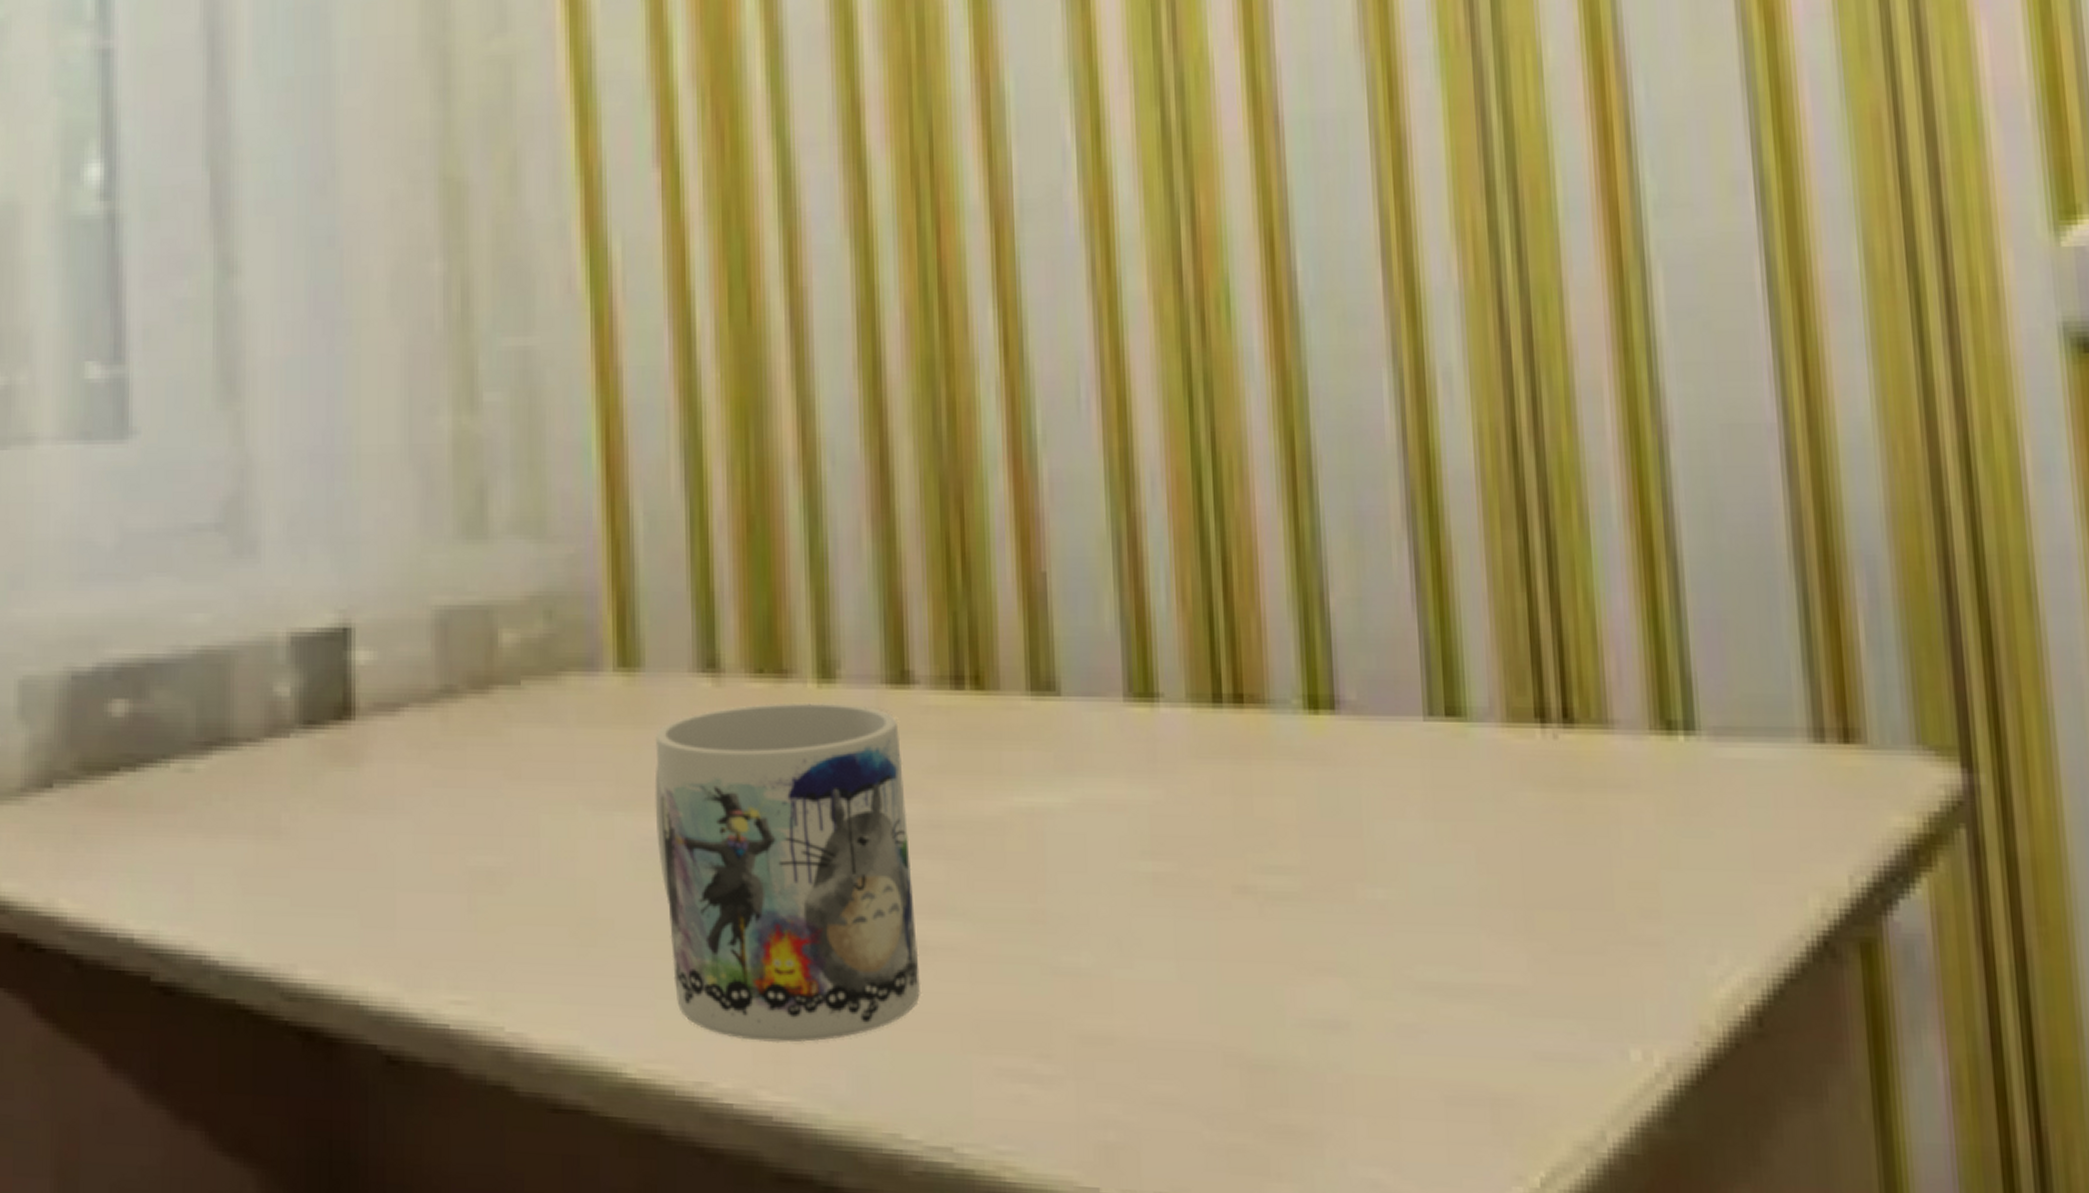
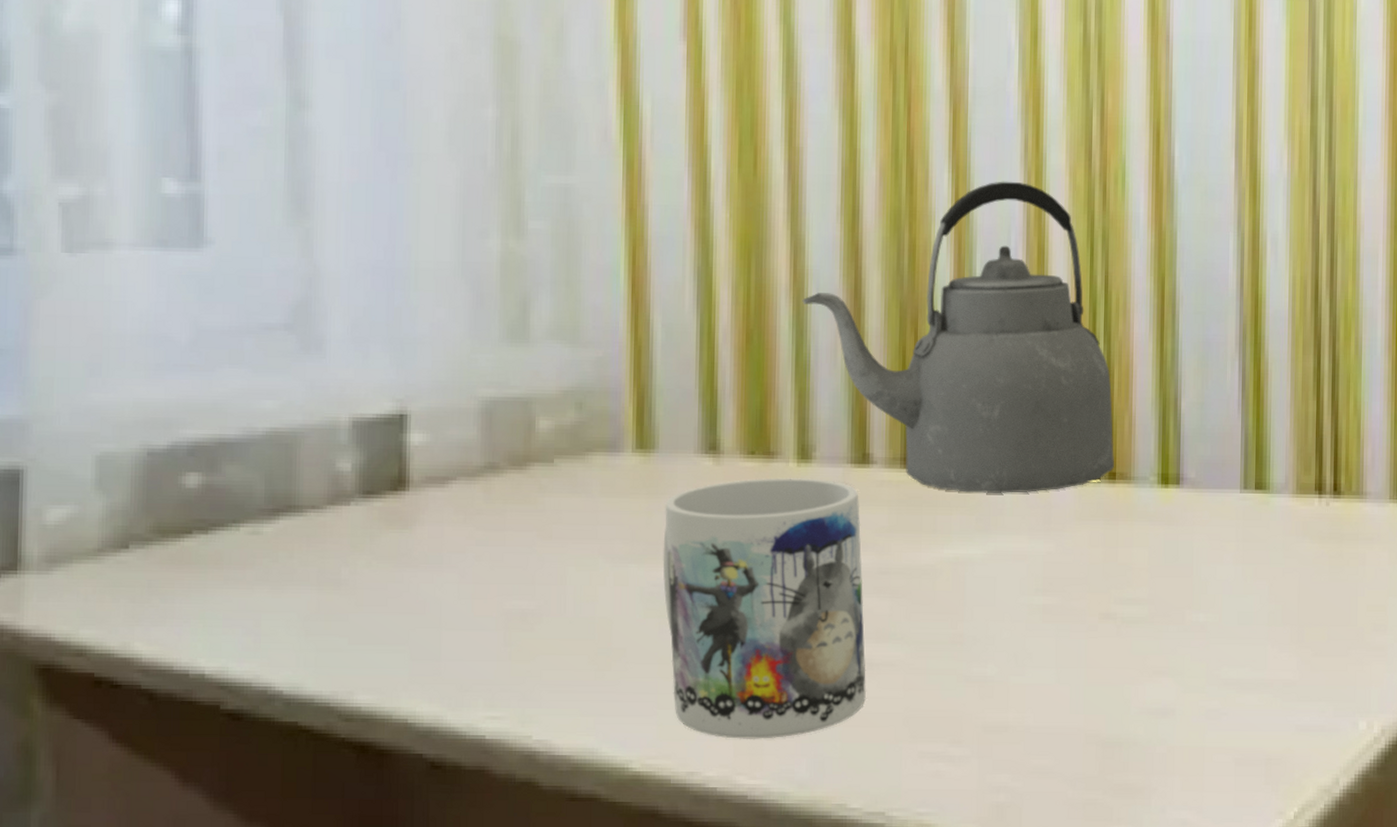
kettle: none [814,315,1241,722] -> present [802,181,1115,493]

